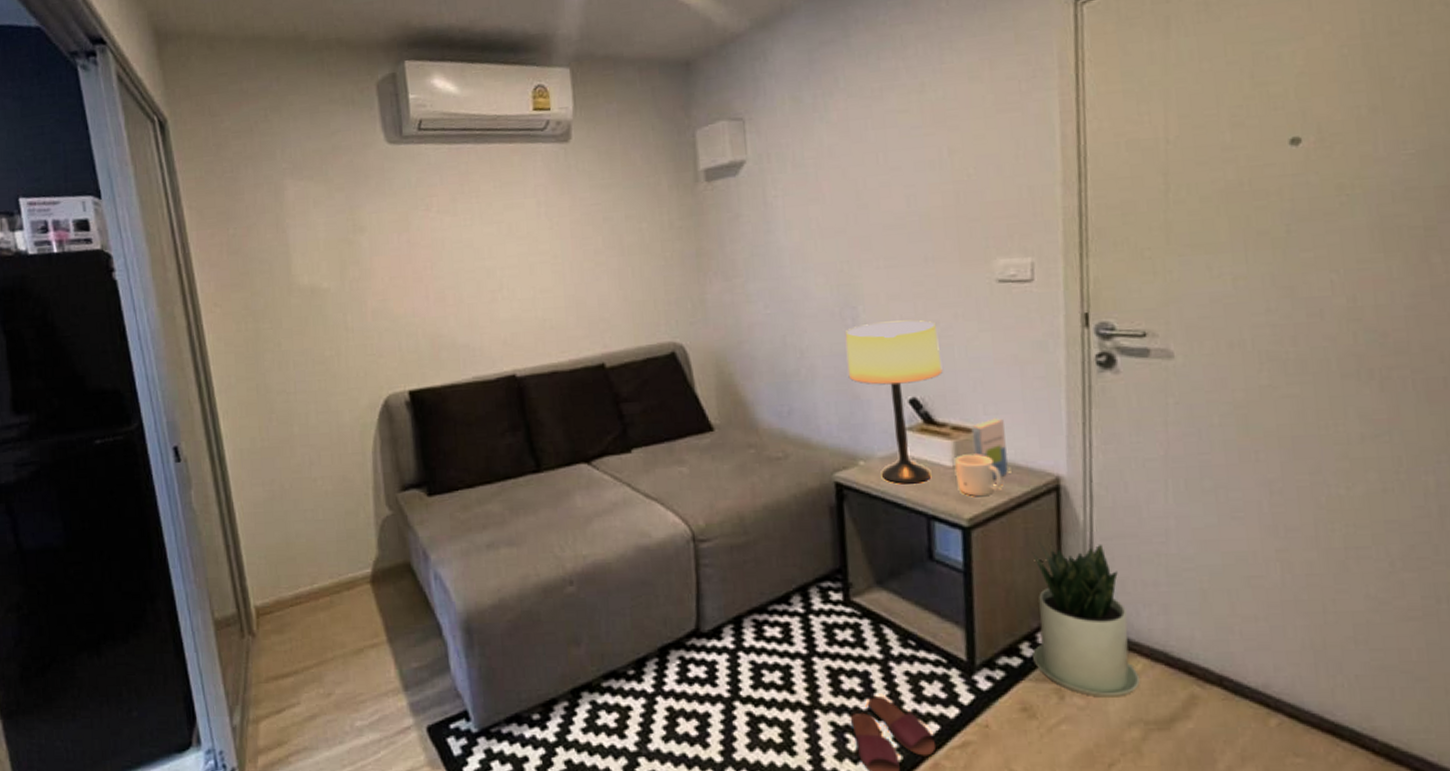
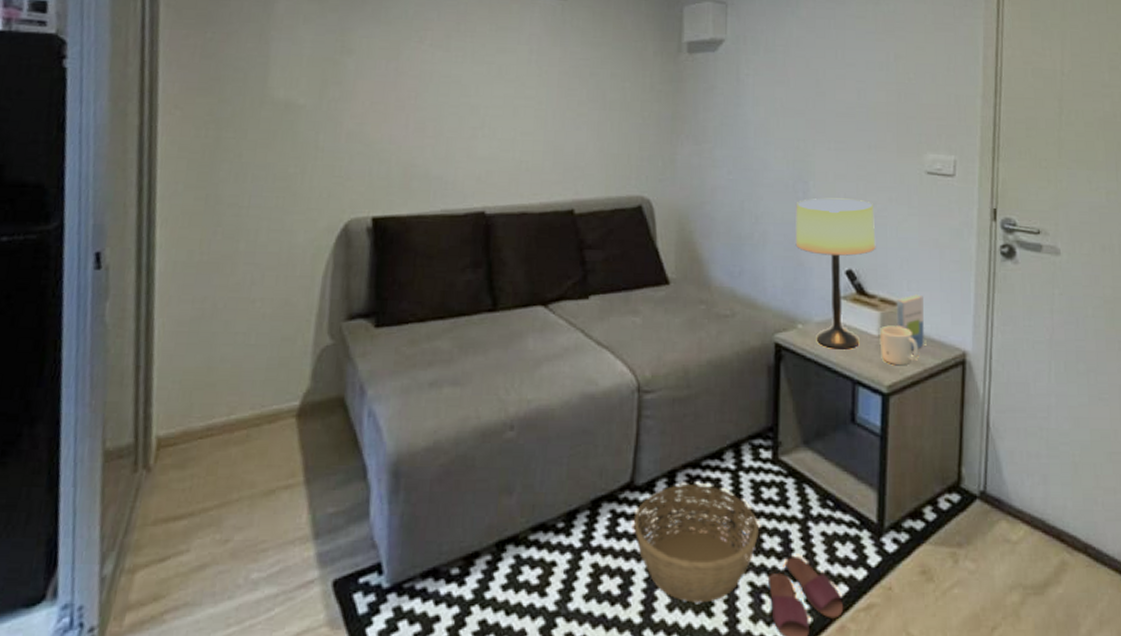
basket: none [703,629,836,743] -> present [633,485,758,603]
planter: present [1031,541,1140,698] -> none [934,411,1021,562]

